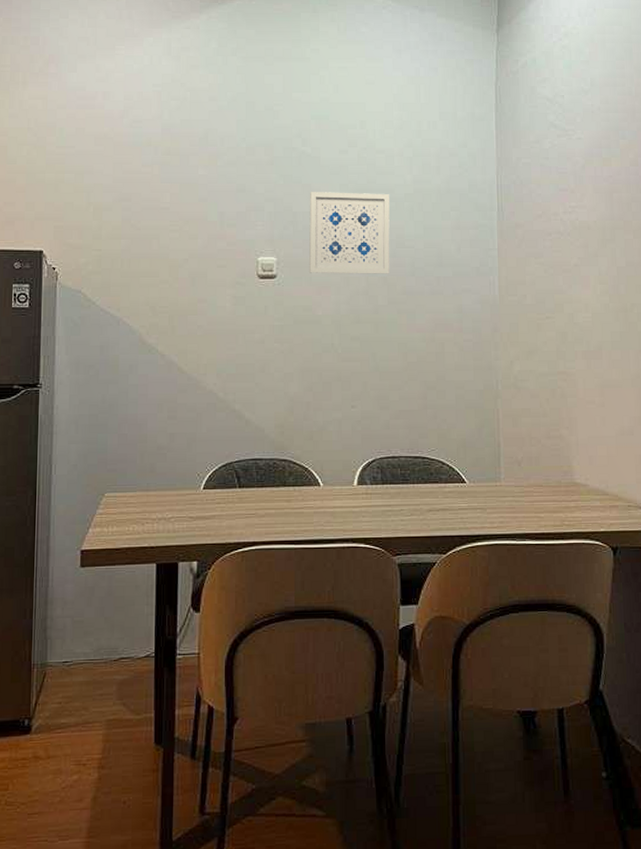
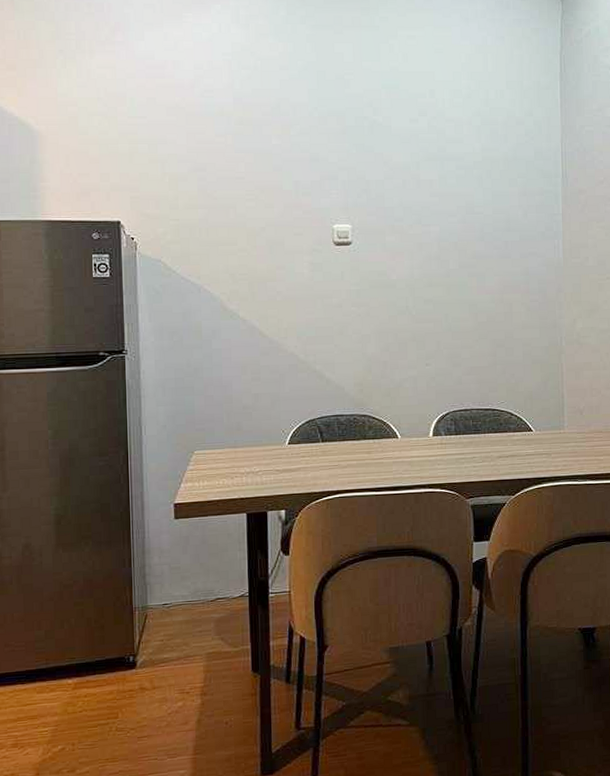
wall art: present [308,192,390,274] -> none [381,160,460,240]

